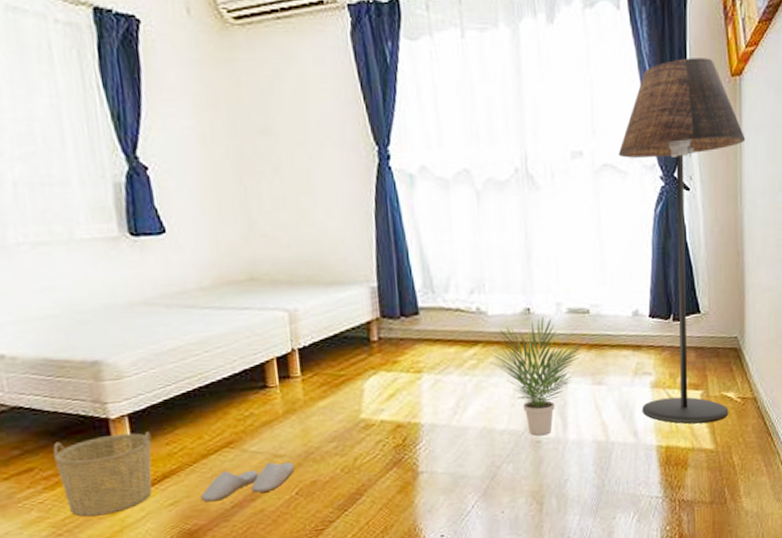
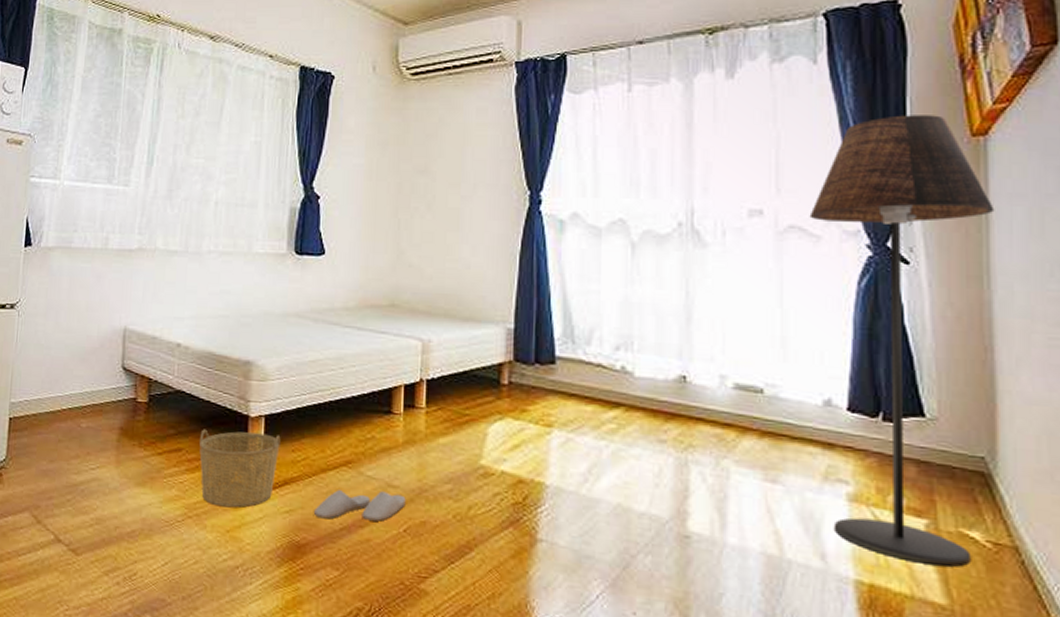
potted plant: present [487,317,582,436] -> none [629,388,751,531]

